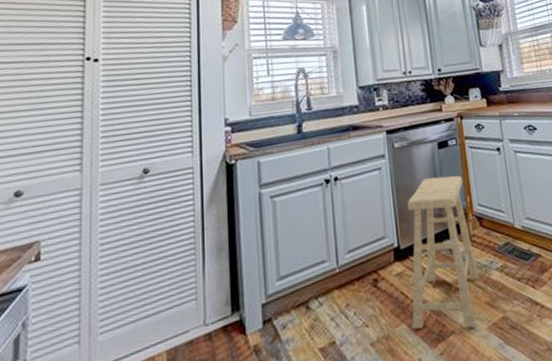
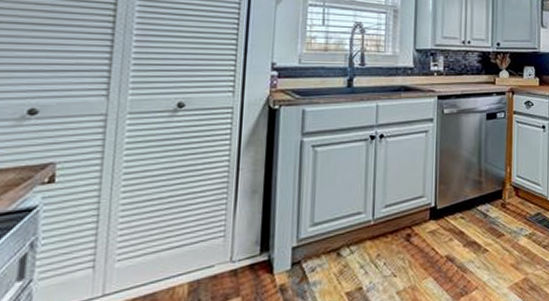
stool: present [407,175,479,329] -> none [439,146,508,286]

